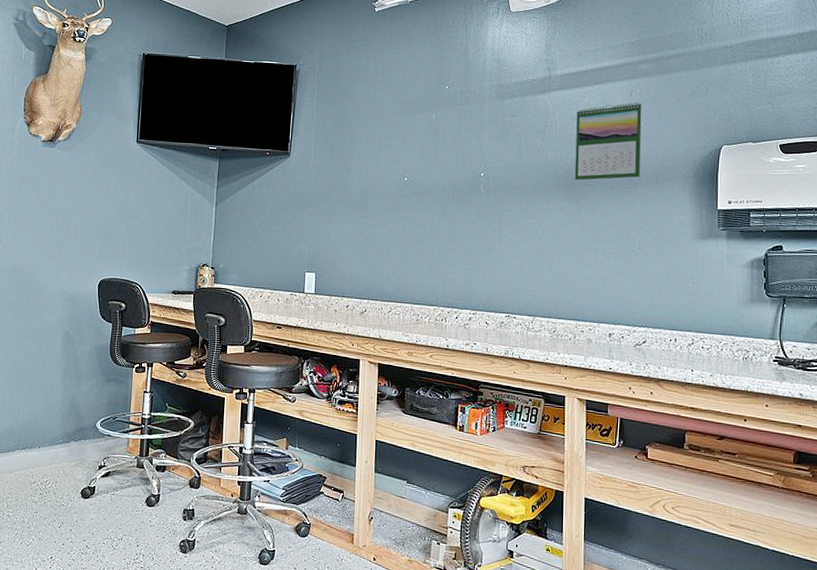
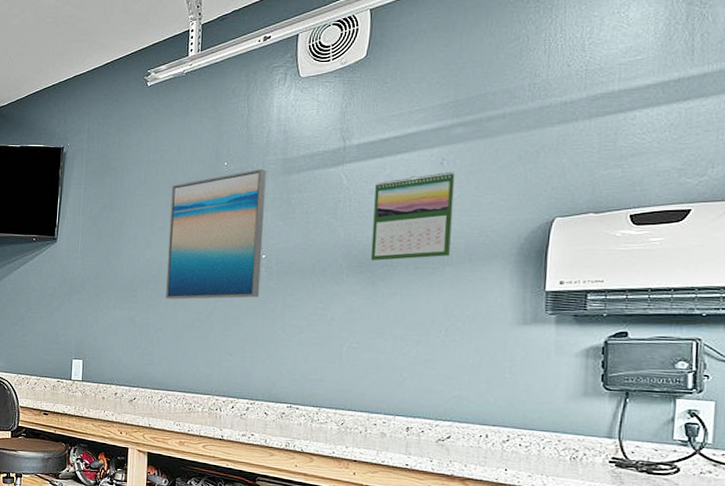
wall art: none [394,93,483,214] -> present [166,168,267,300]

